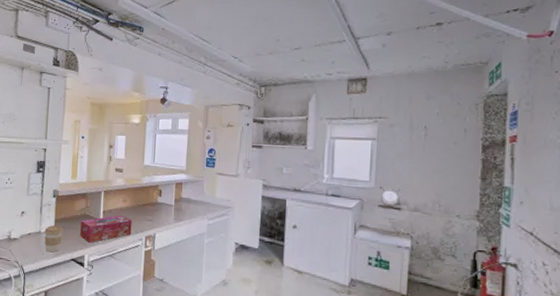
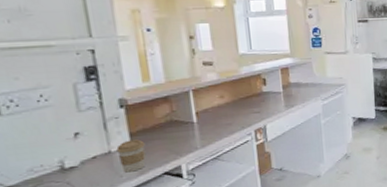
tissue box: present [80,215,132,243] -> none [168,113,237,151]

